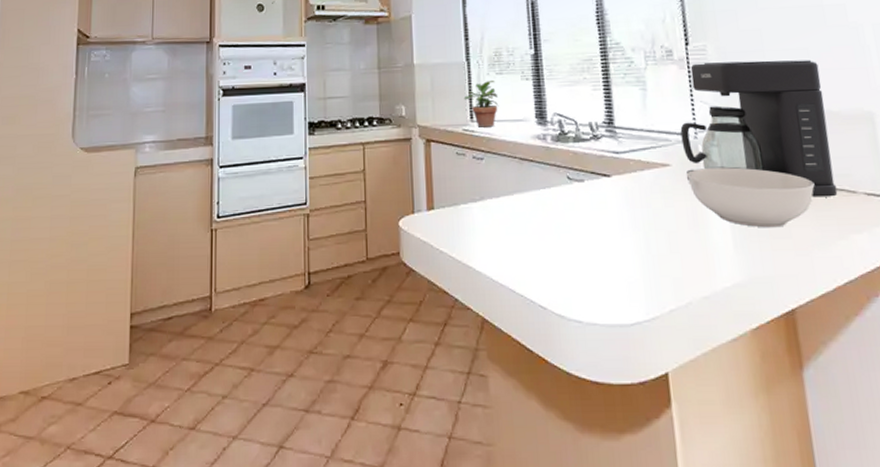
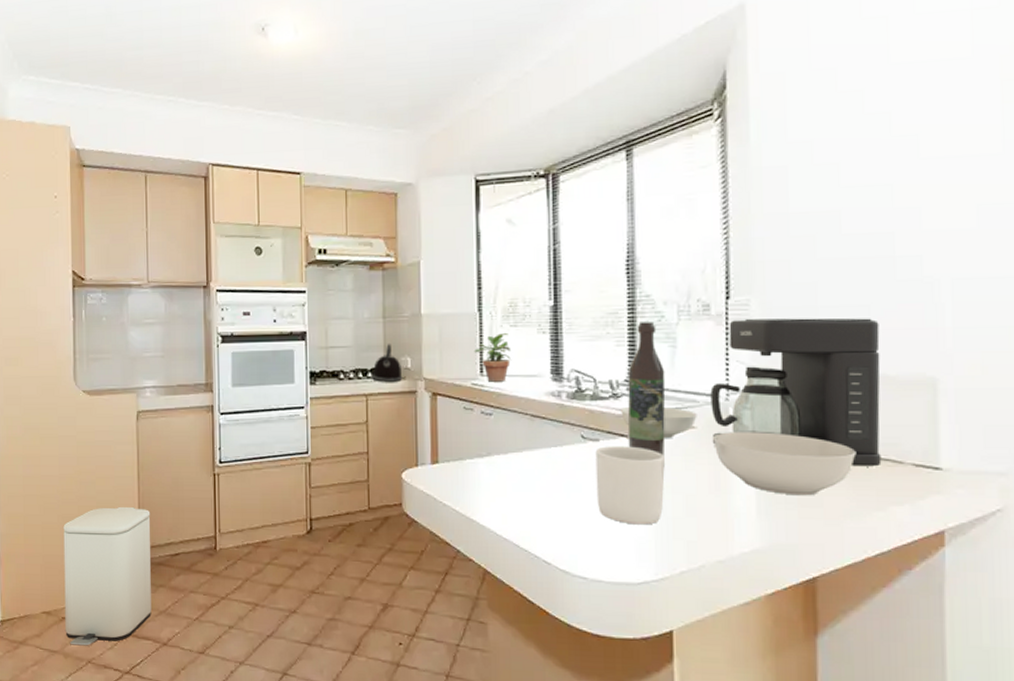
pedal bin: none [44,269,144,429] -> present [63,507,152,646]
kettle: none [368,92,398,132] -> present [372,343,403,383]
mug: none [581,185,648,264] -> present [595,446,665,525]
bowl: none [600,147,671,176] -> present [619,406,697,438]
wine bottle: none [605,67,645,194] -> present [627,322,666,456]

